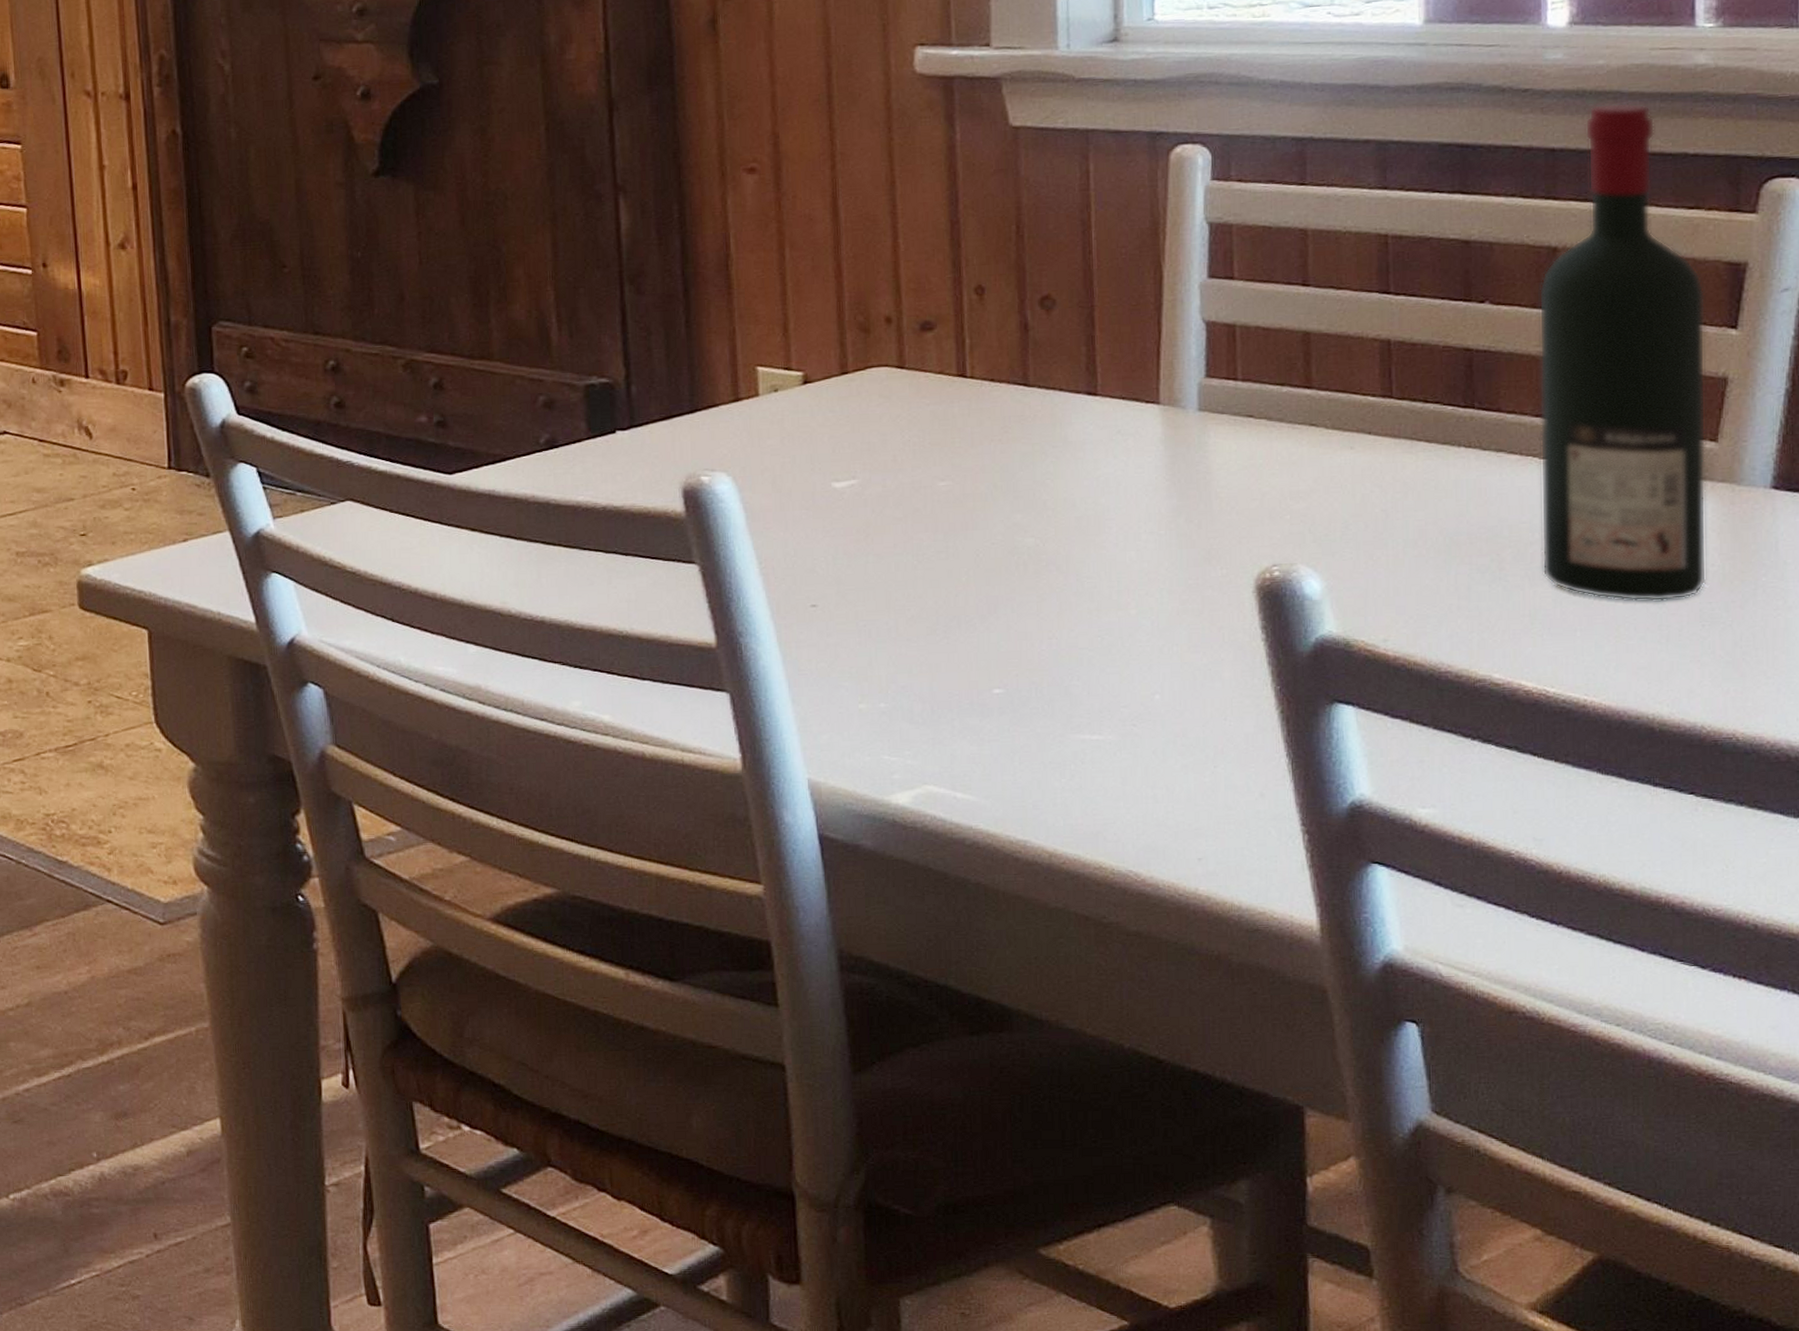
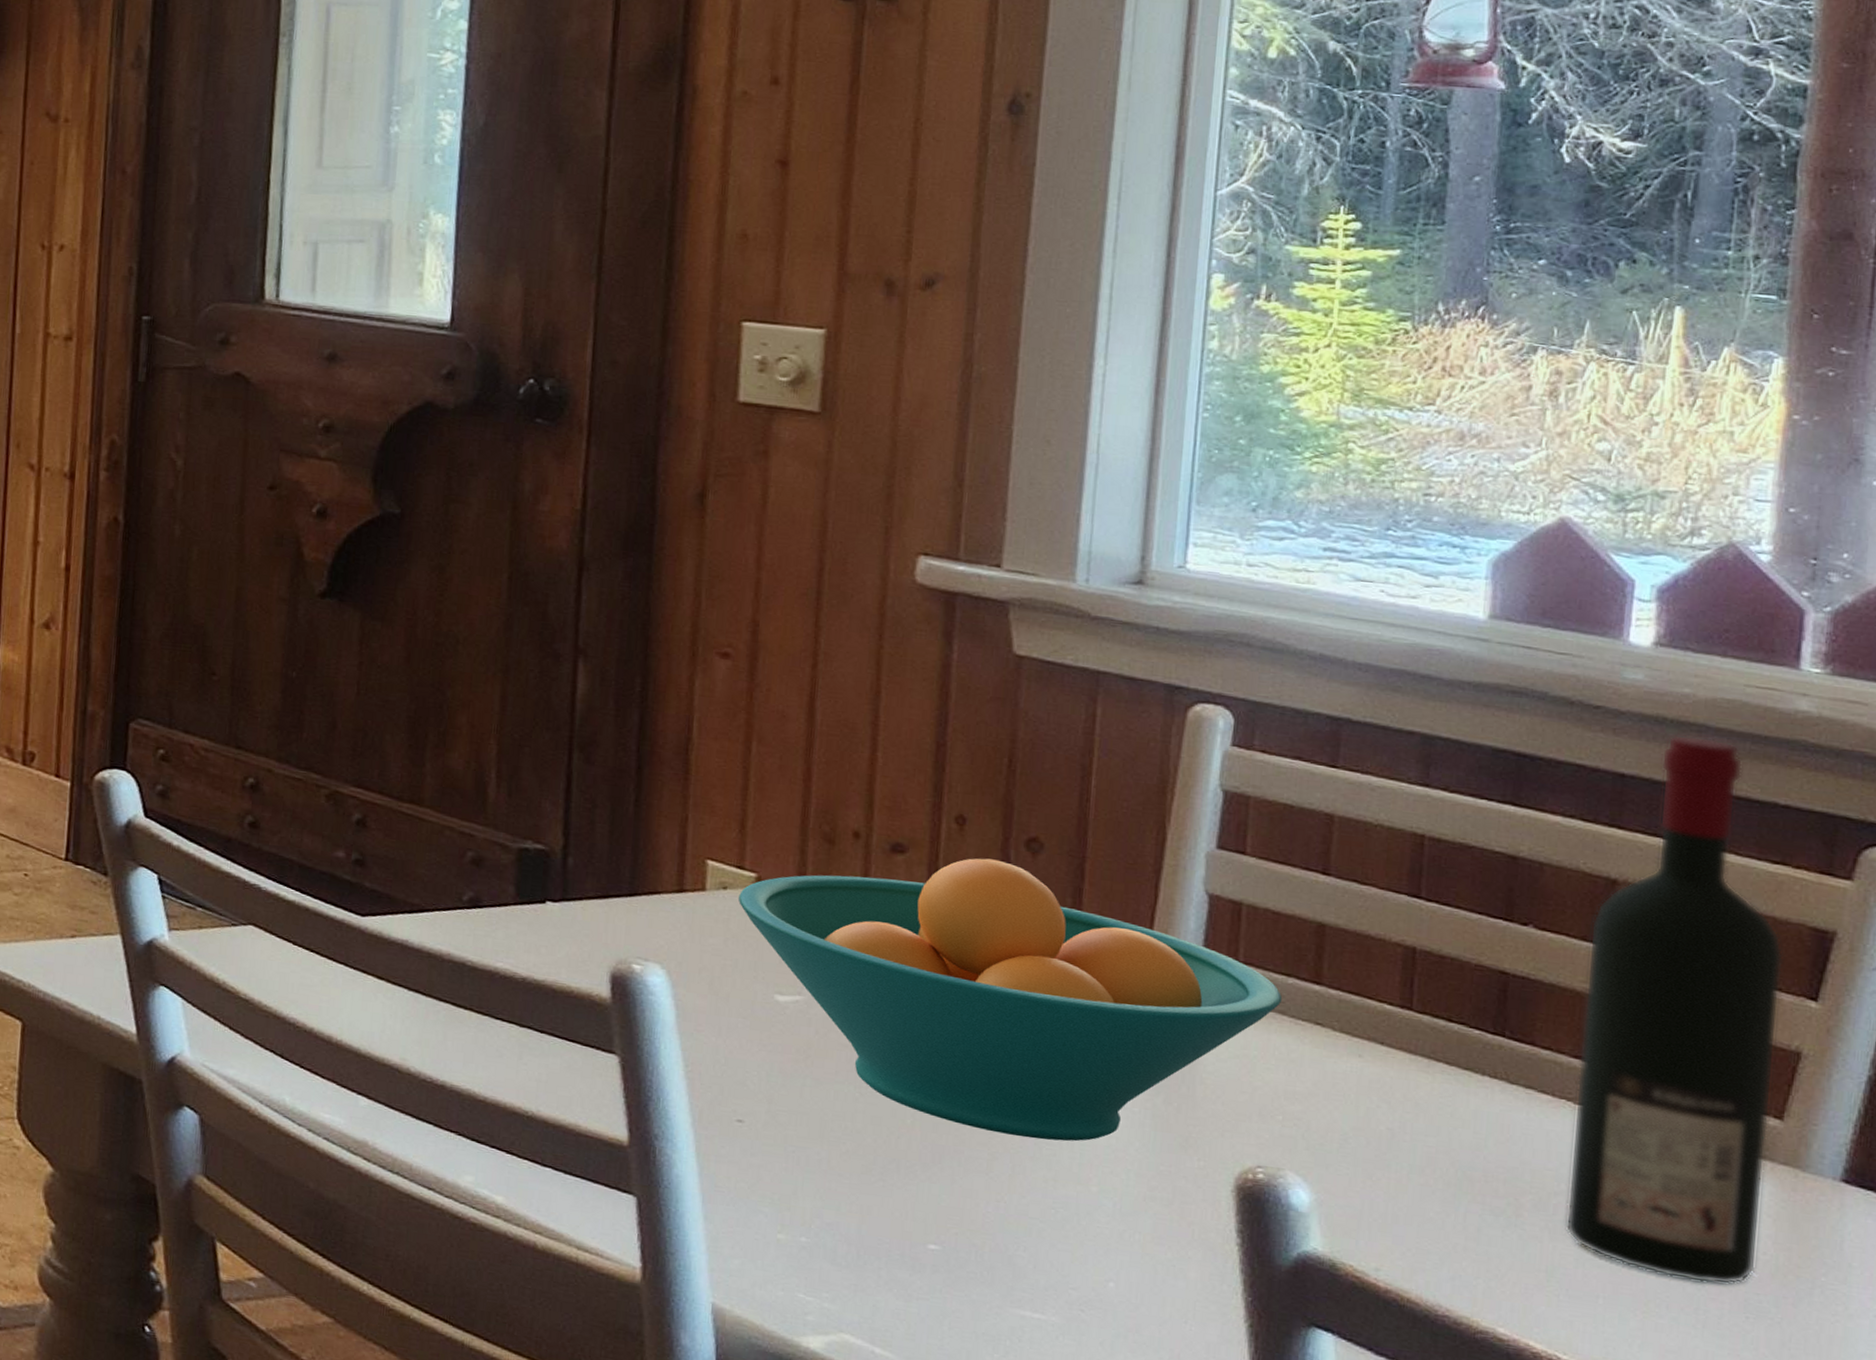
fruit bowl: none [789,322,1280,576] -> present [739,858,1283,1141]

